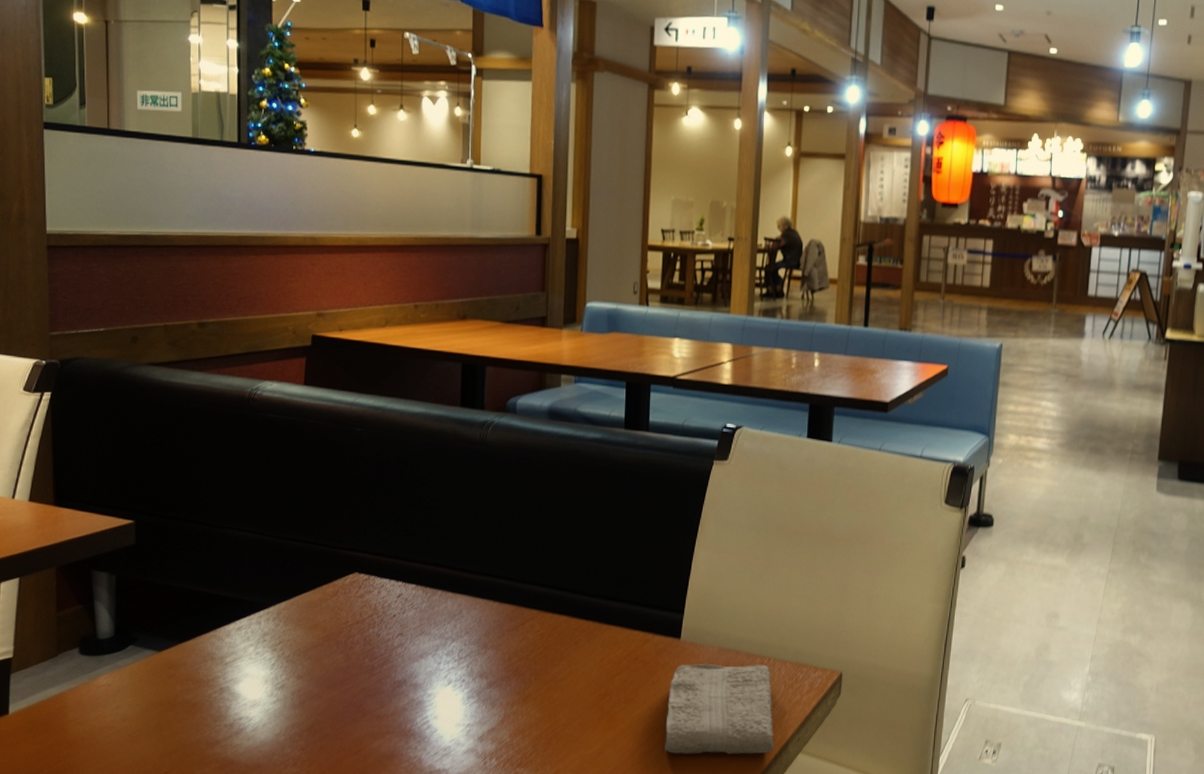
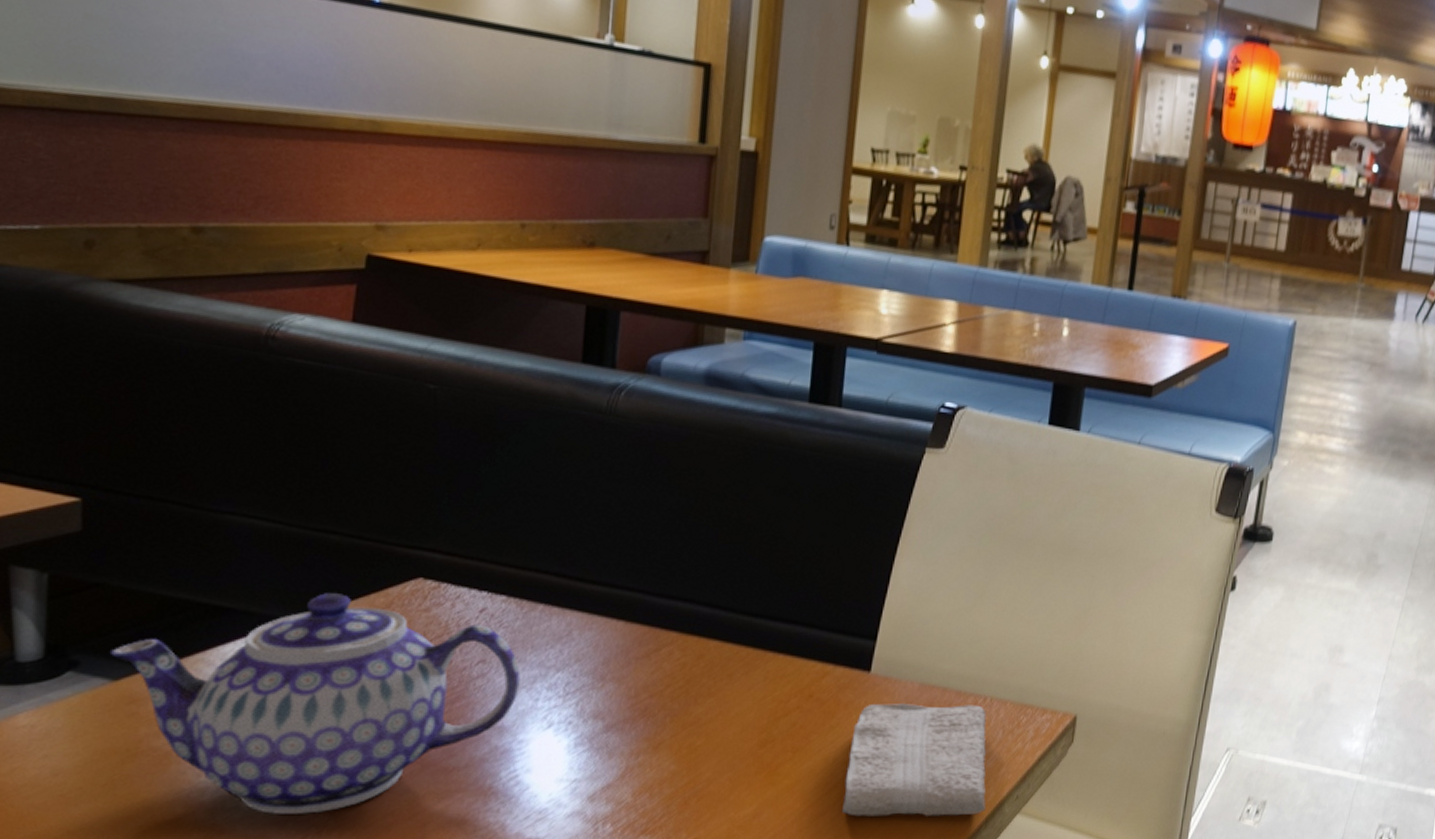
teapot: none [155,585,427,750] -> present [109,593,521,814]

